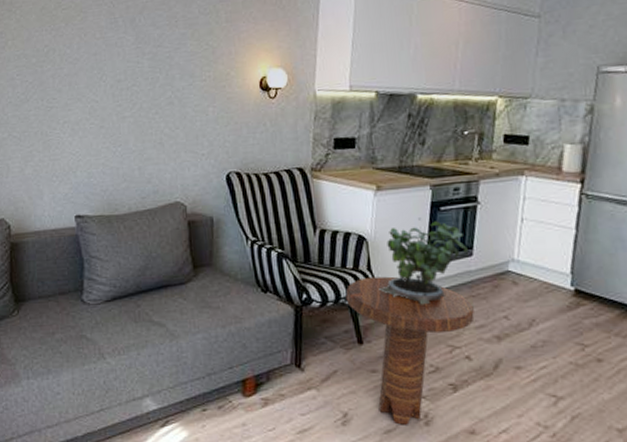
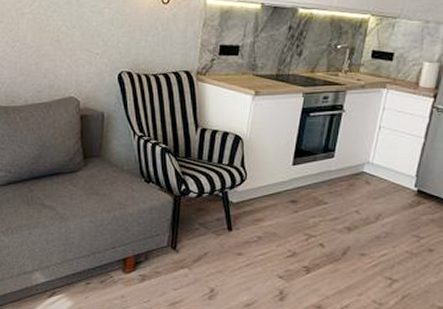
side table: present [345,276,475,425] -> none [220,173,330,300]
potted plant: present [377,217,468,305] -> none [248,122,330,199]

